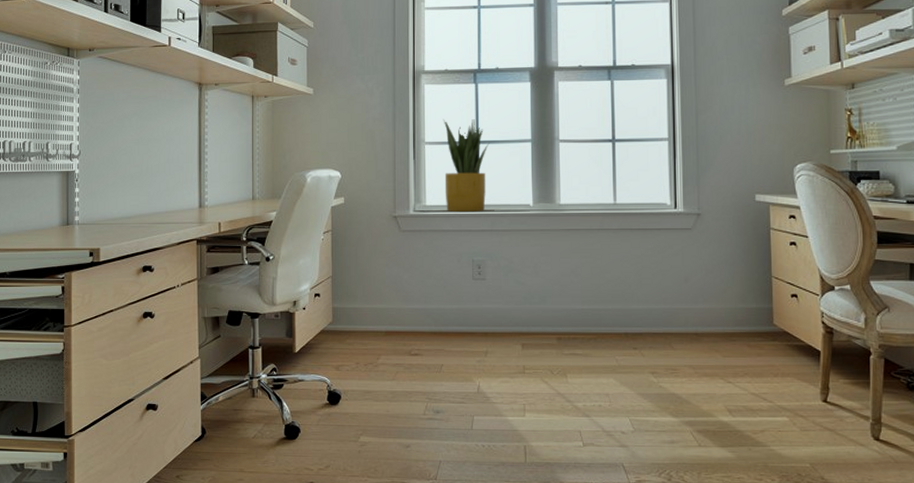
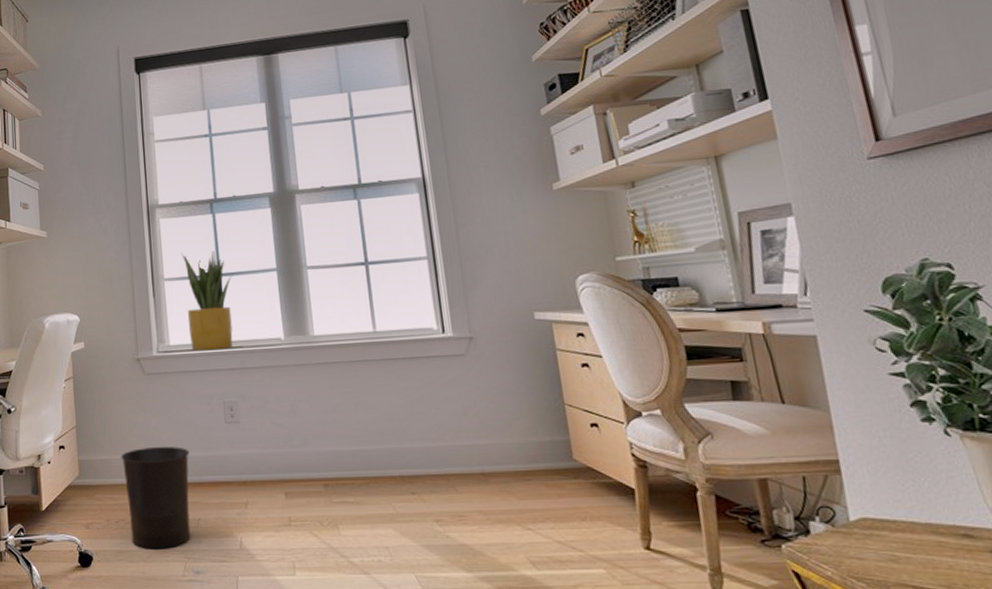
waste bin: none [373,298,438,391] -> present [121,446,191,549]

